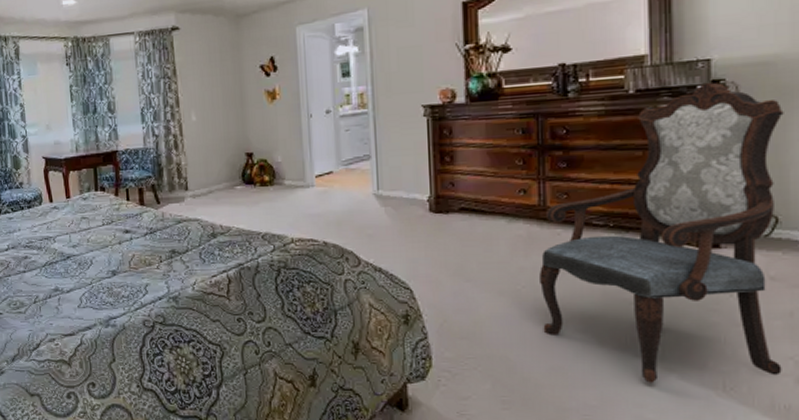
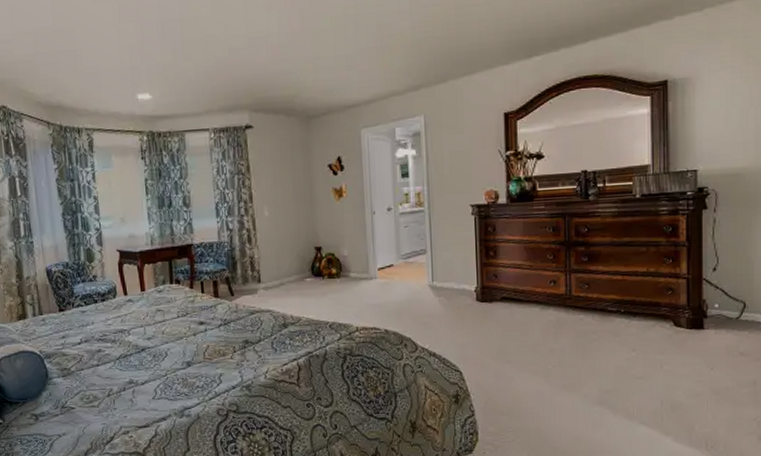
armchair: present [539,82,784,383] -> none [566,189,750,446]

